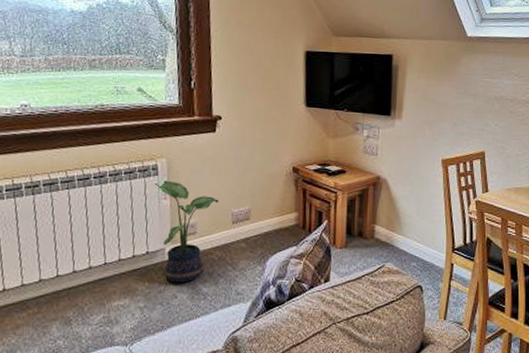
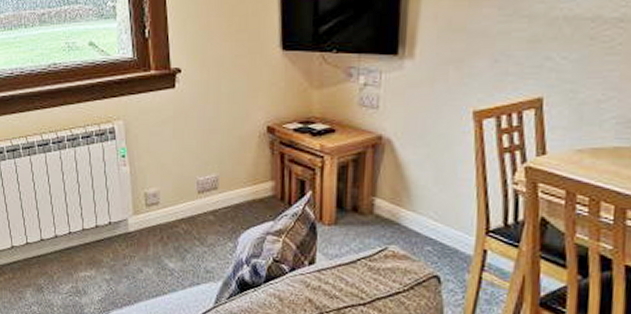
potted plant: present [154,180,219,283] -> none [113,144,182,257]

